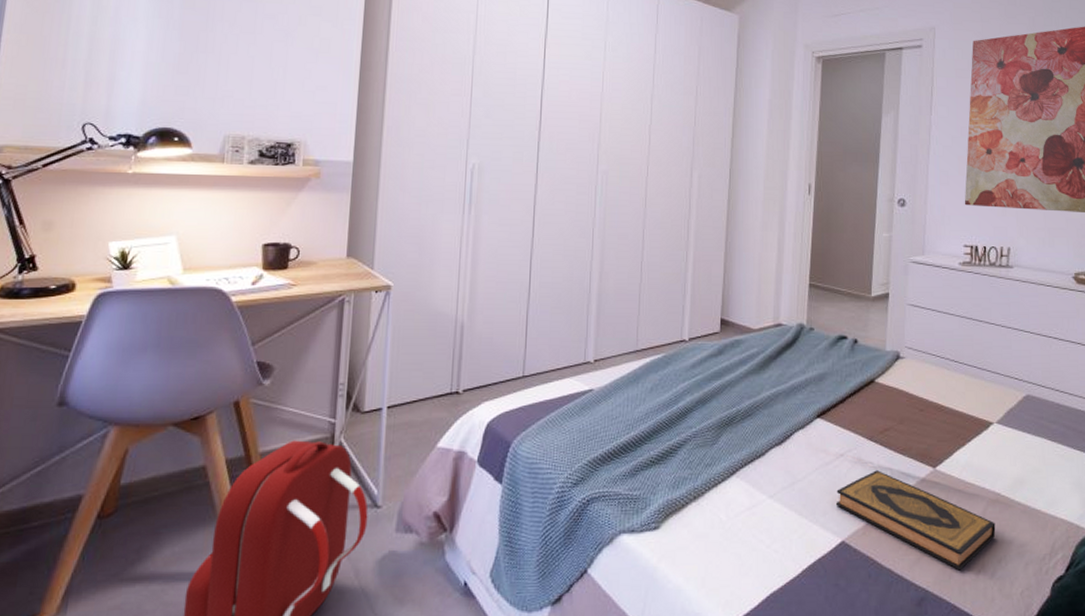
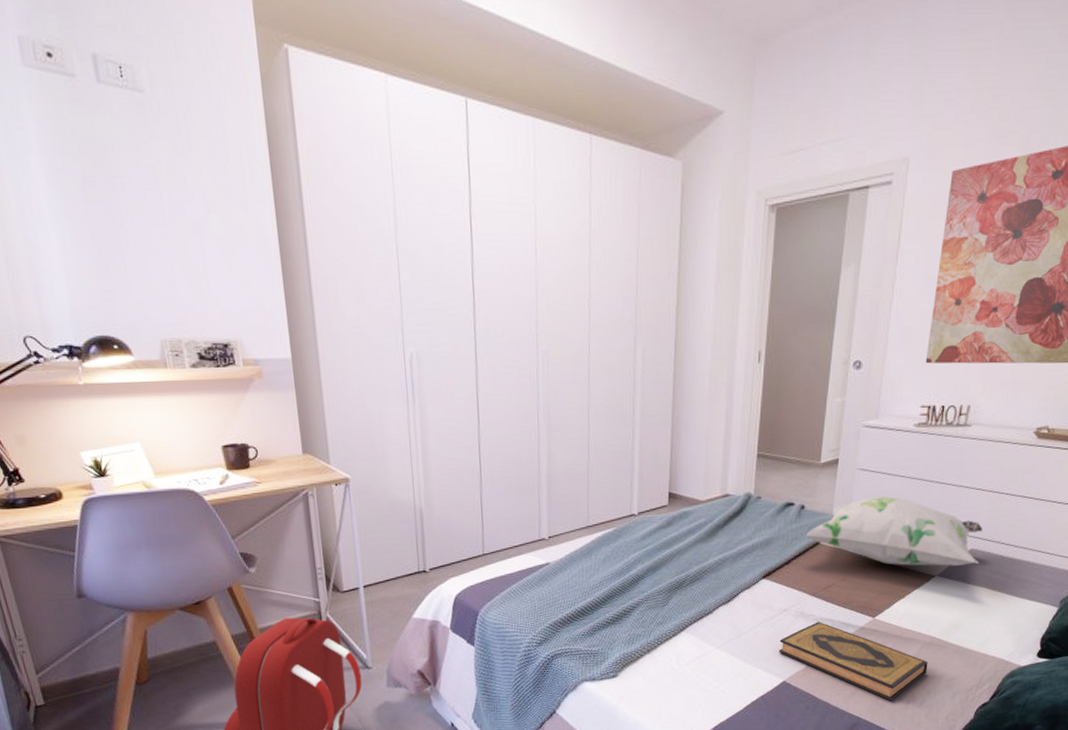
decorative pillow: none [859,333,1036,413] -> present [805,495,983,566]

